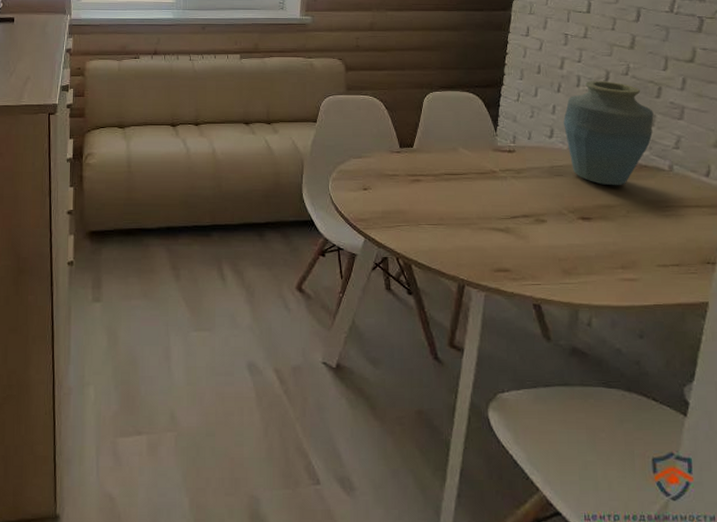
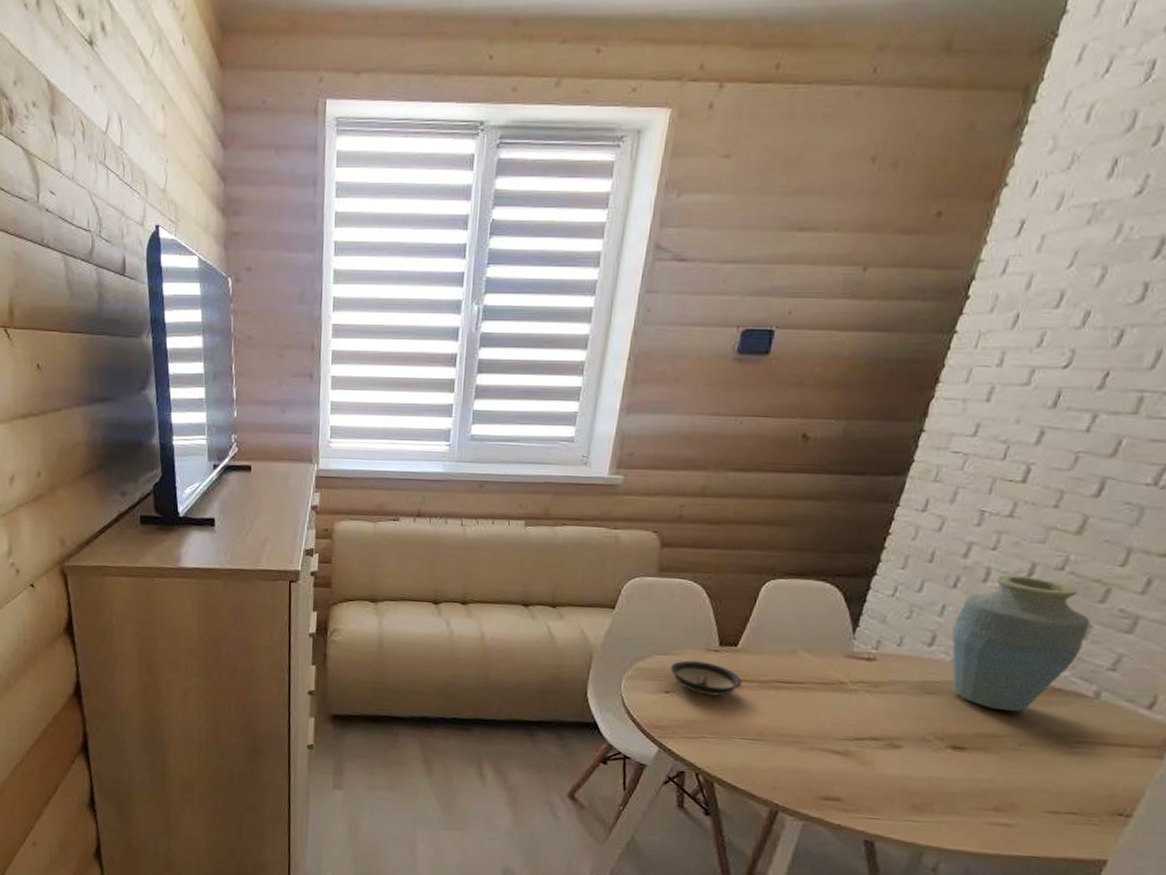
saucer: none [365,161,421,190] -> present [671,660,742,696]

